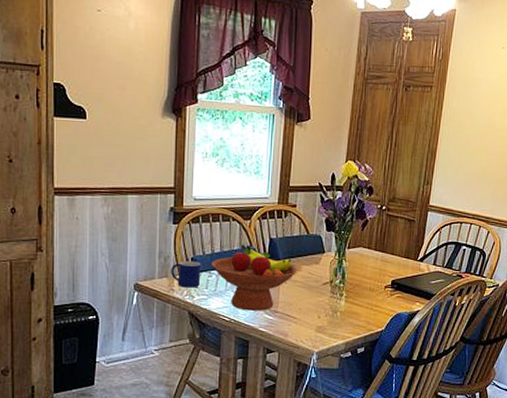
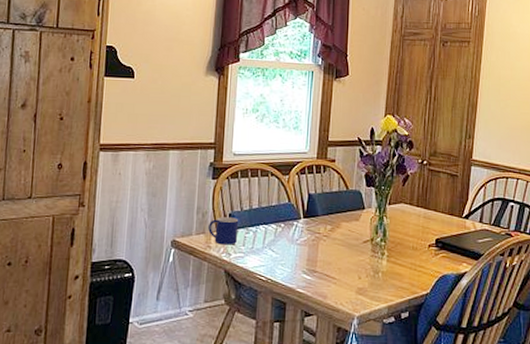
fruit bowl: present [212,244,298,311] -> none [249,199,337,270]

